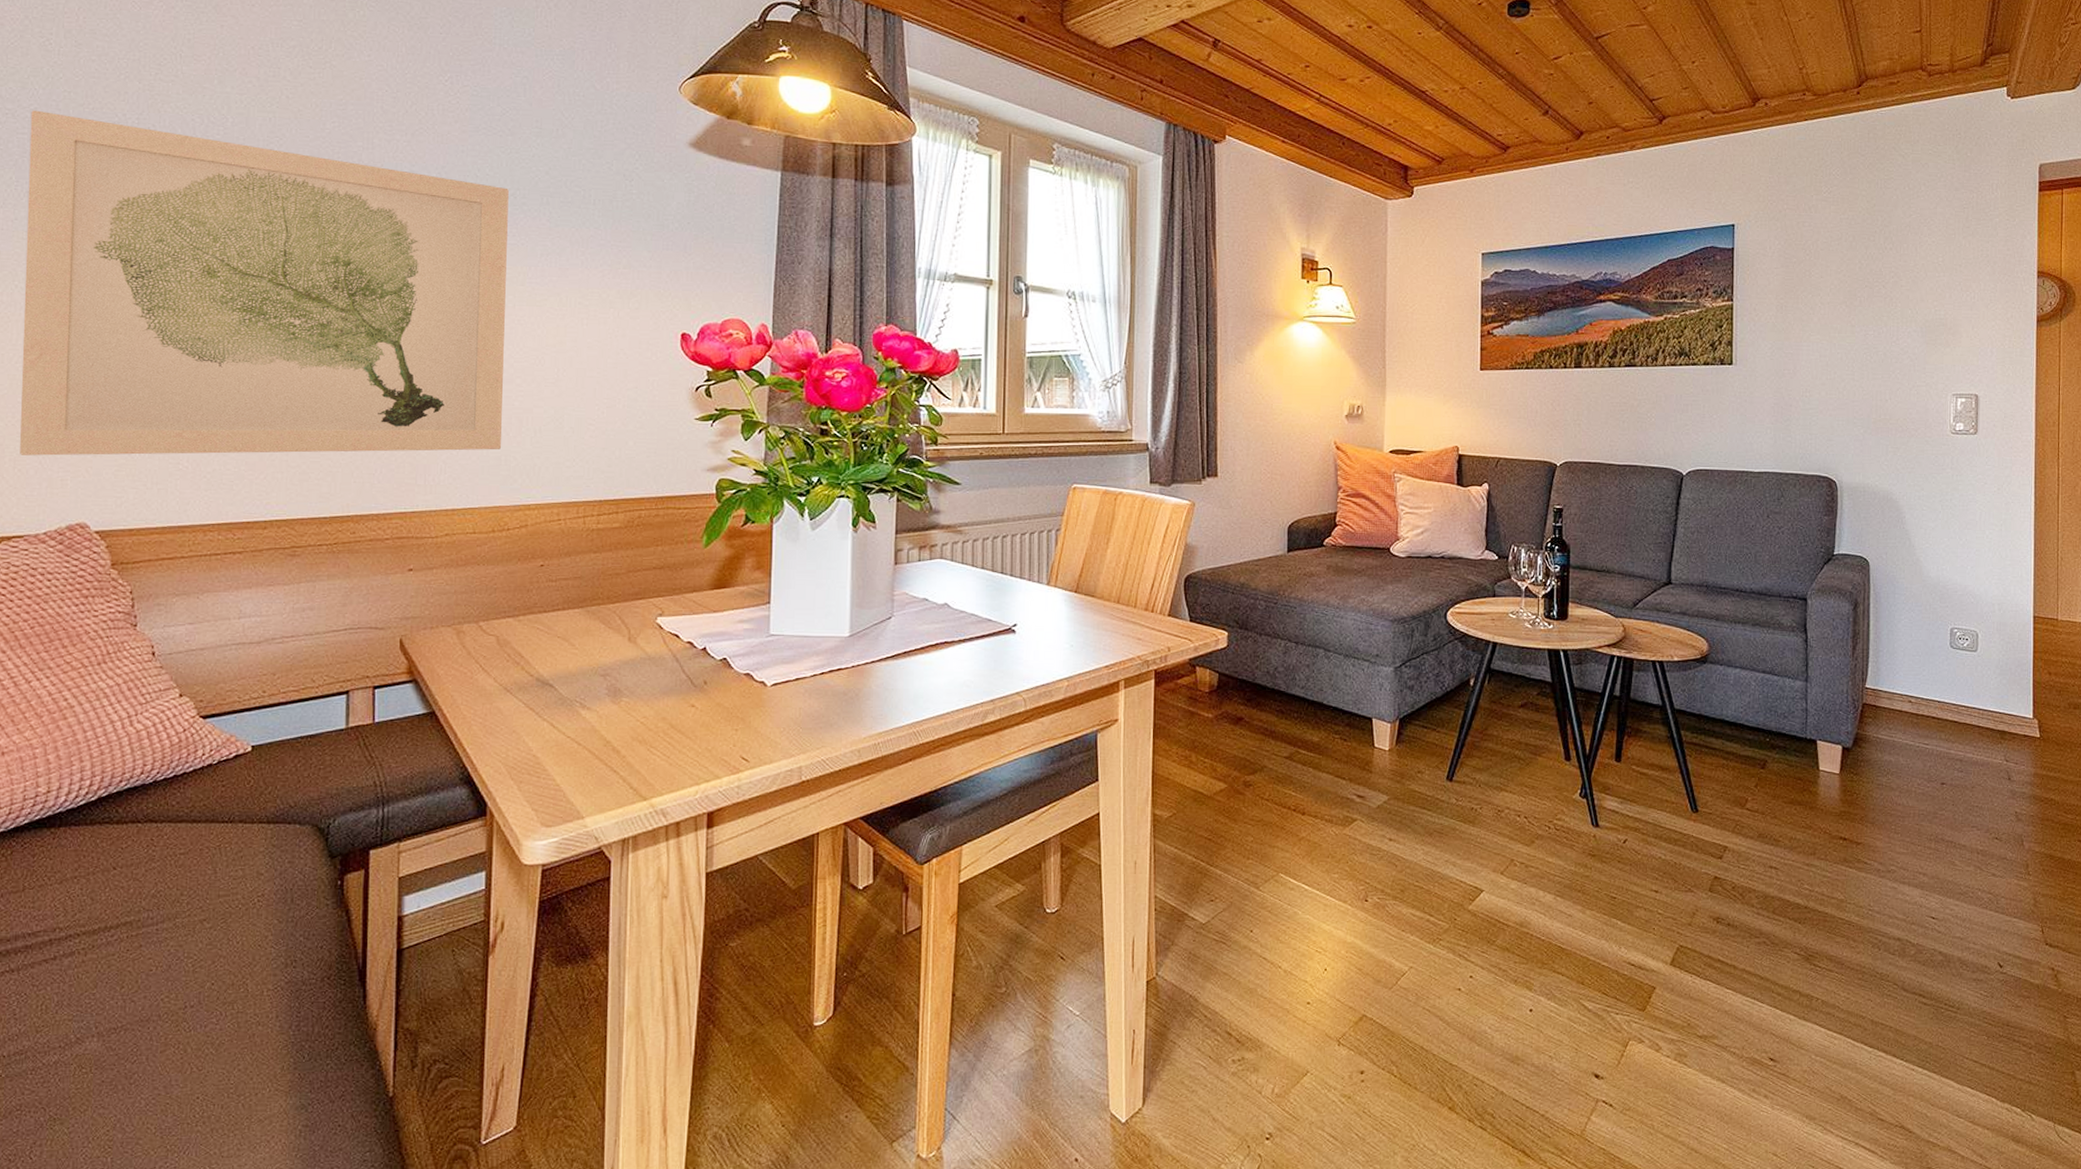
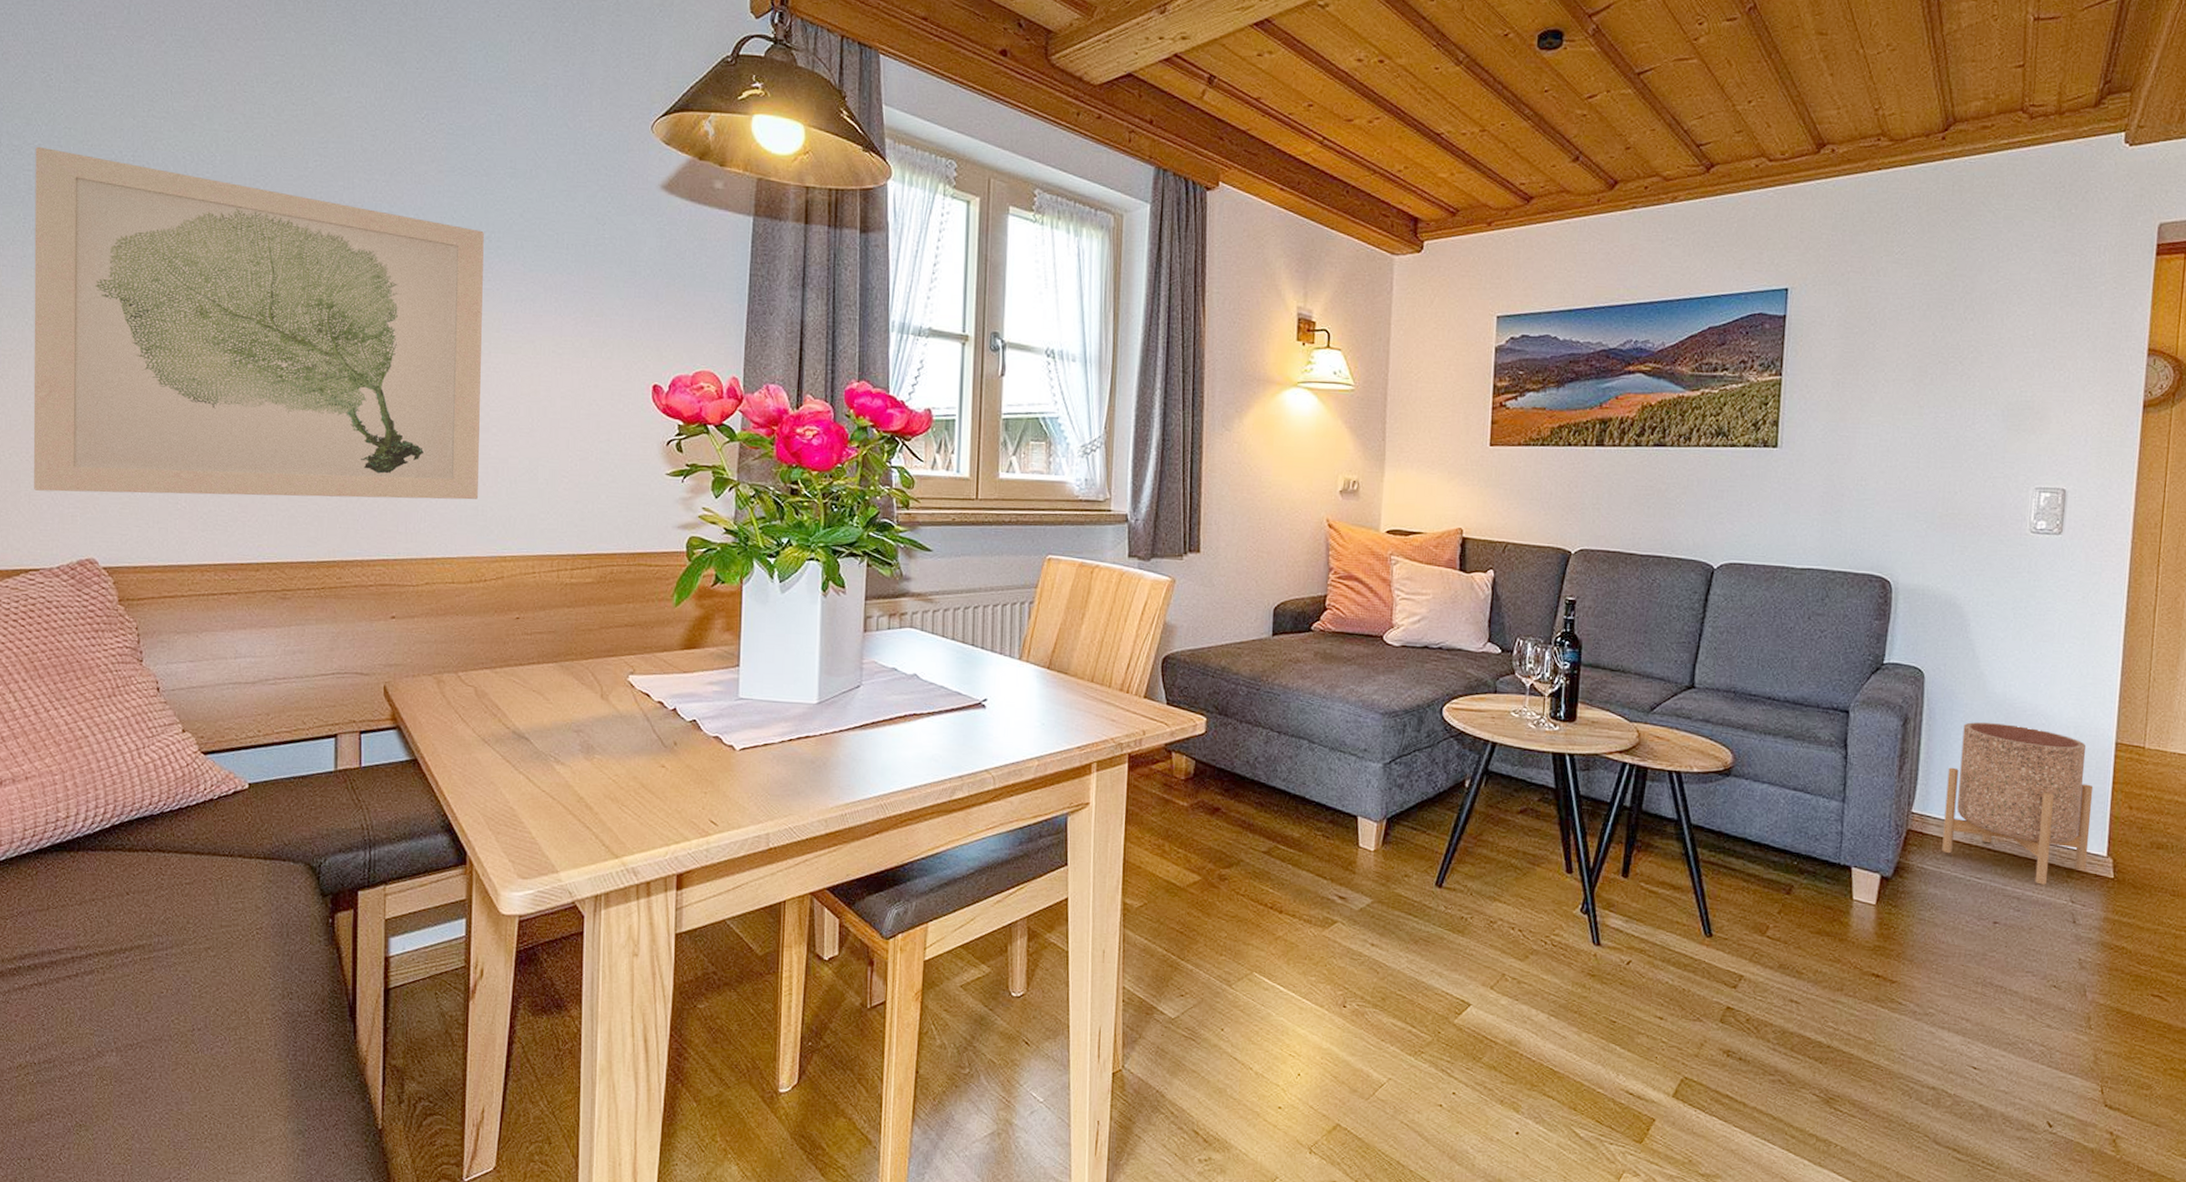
planter: none [1893,604,2018,747] -> present [1942,722,2094,885]

